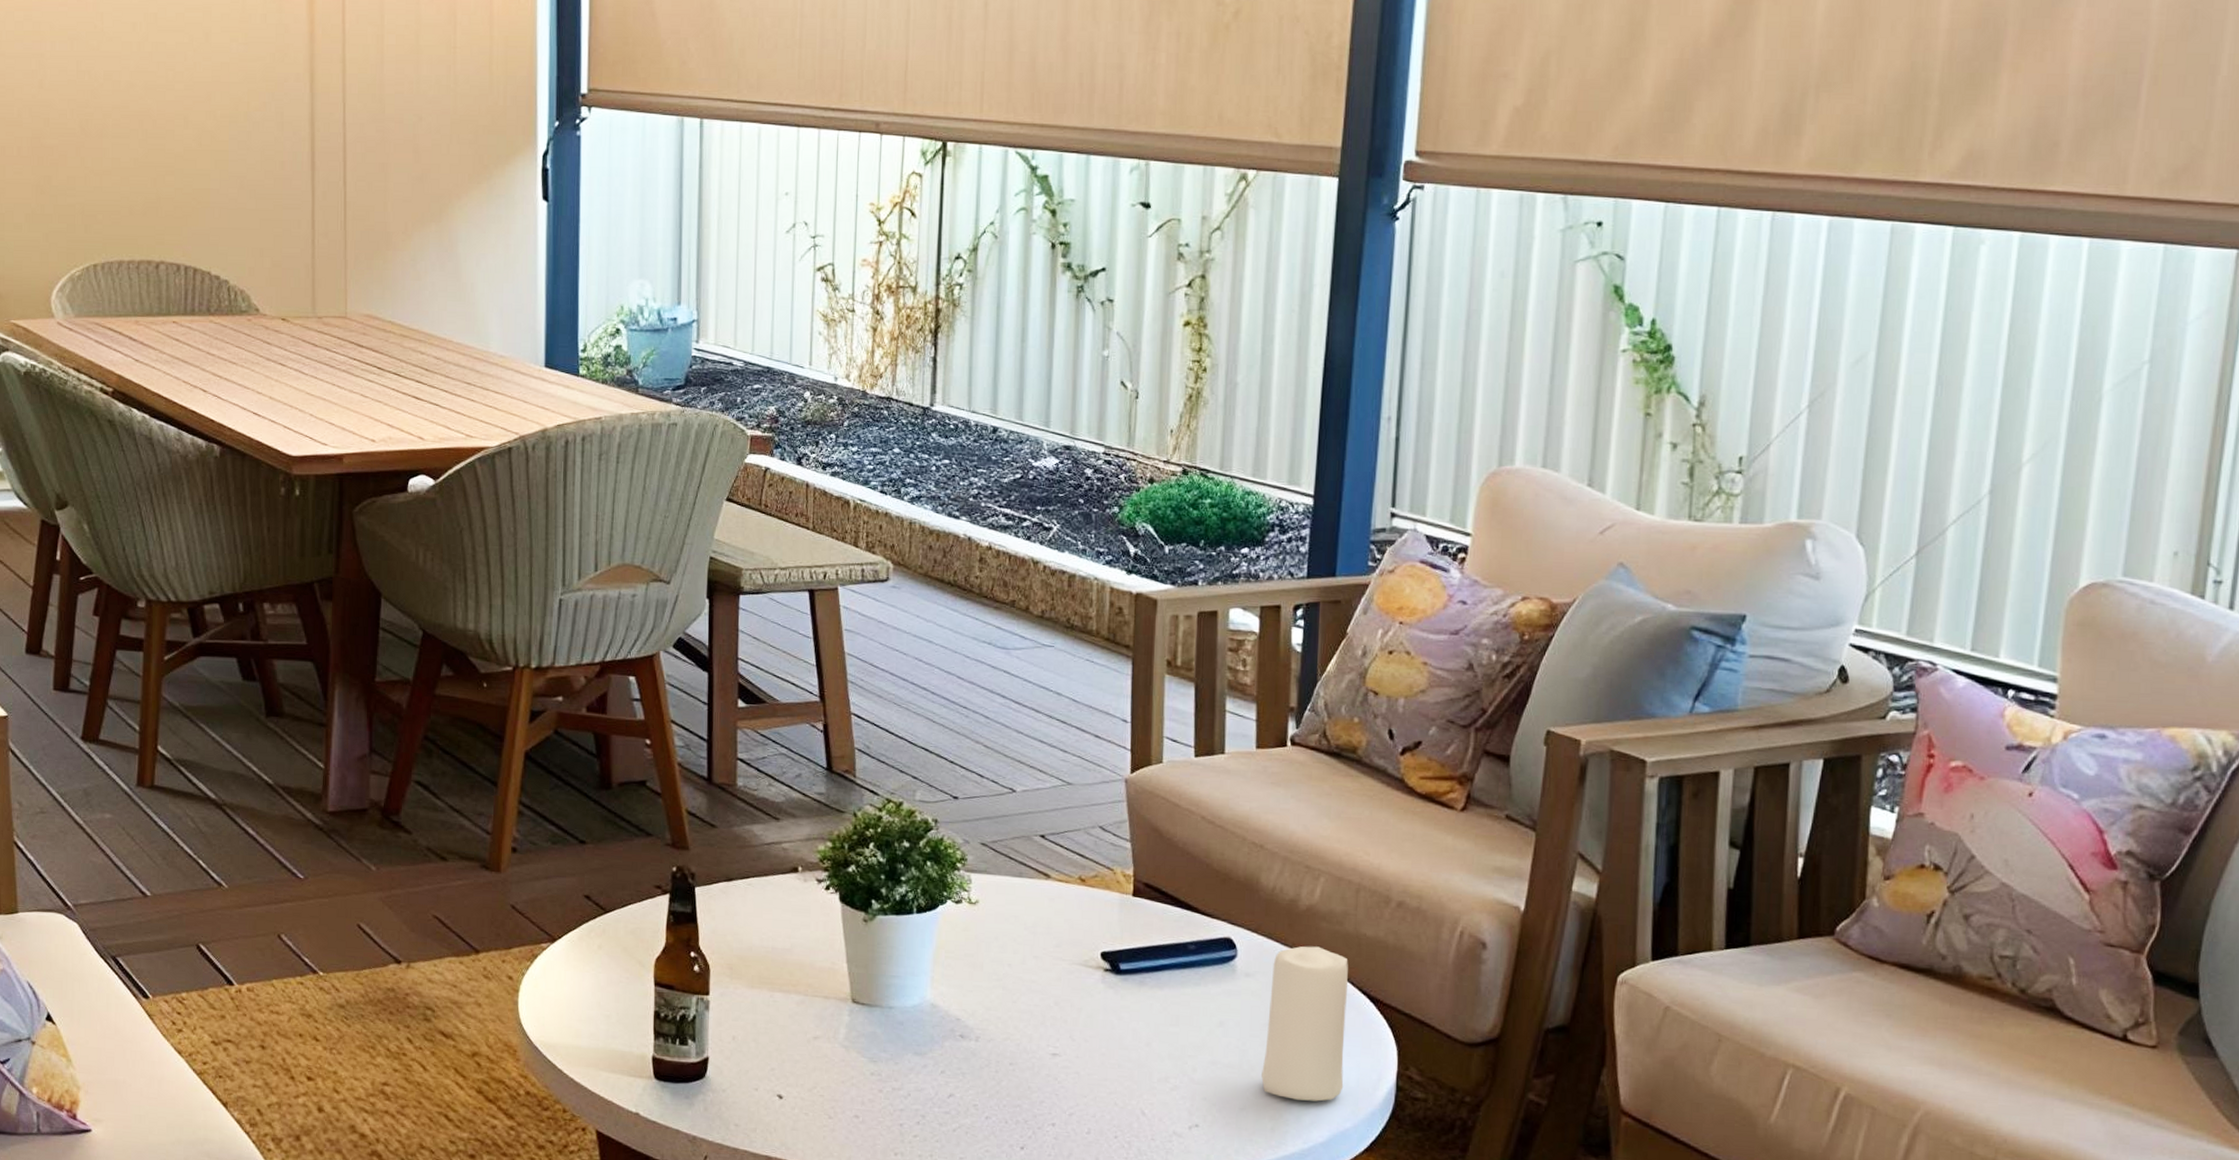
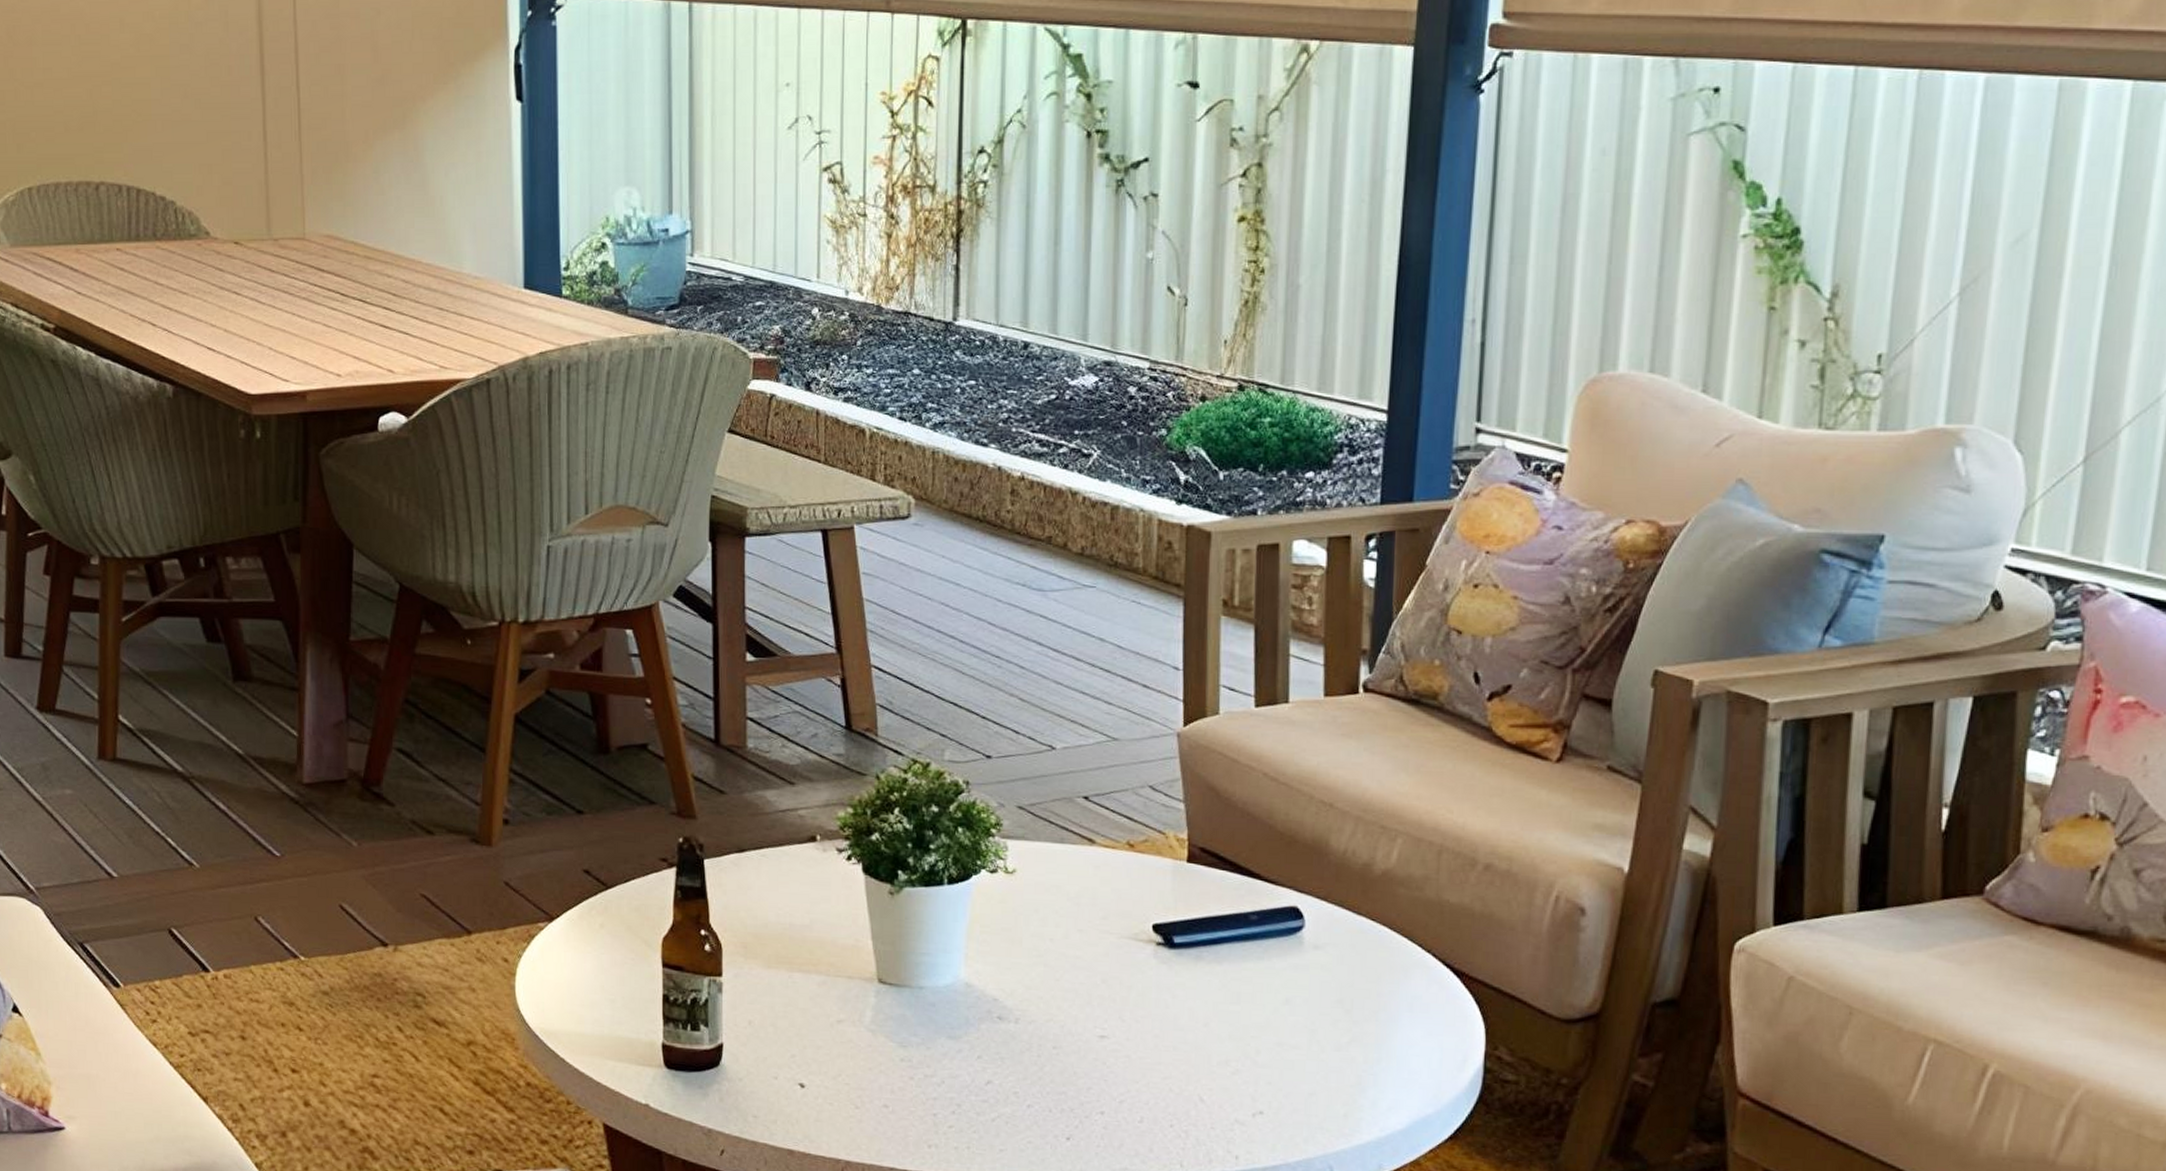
candle: present [1261,946,1348,1102] -> none [1333,914,1430,1085]

